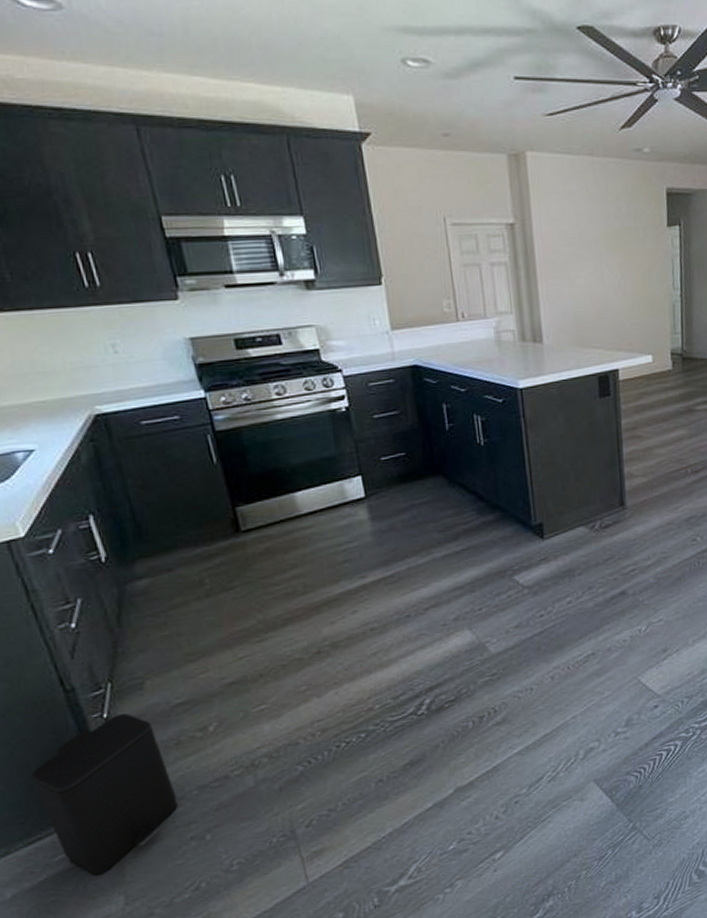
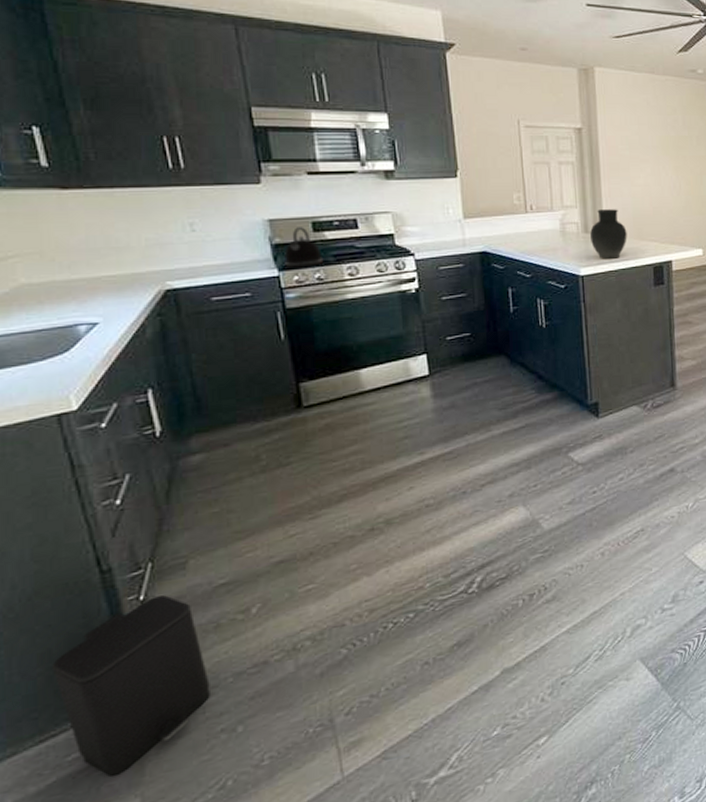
kettle: none [209,344,250,389] -> present [284,227,324,268]
vase: none [528,314,569,371] -> present [590,209,627,260]

